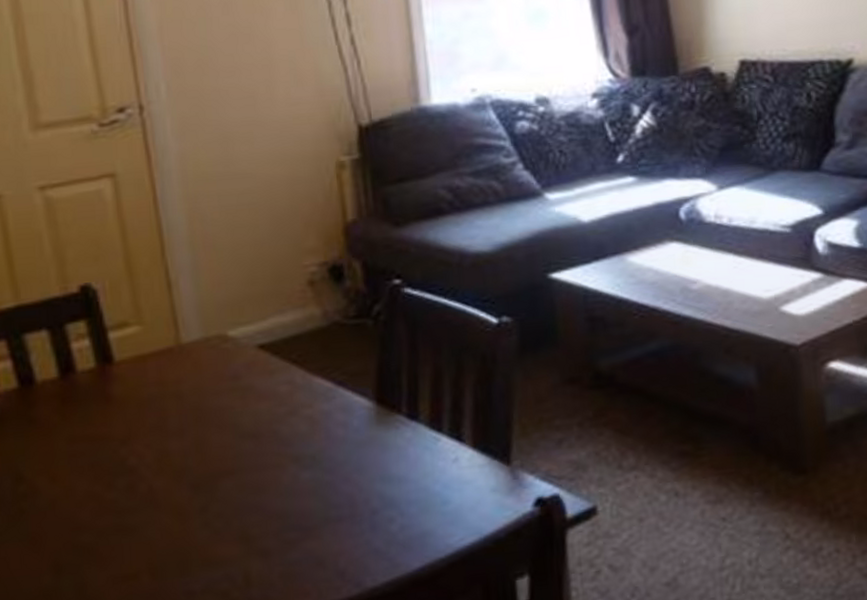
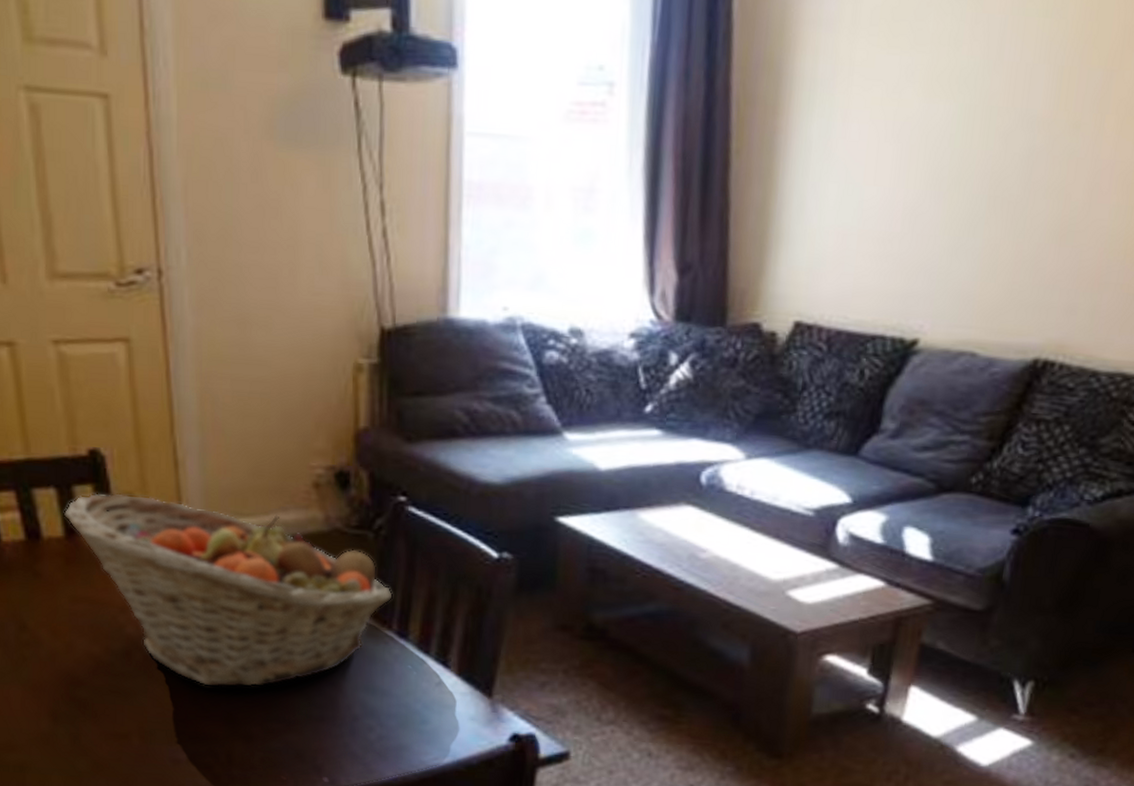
fruit basket: none [56,318,398,507] -> present [63,493,393,688]

